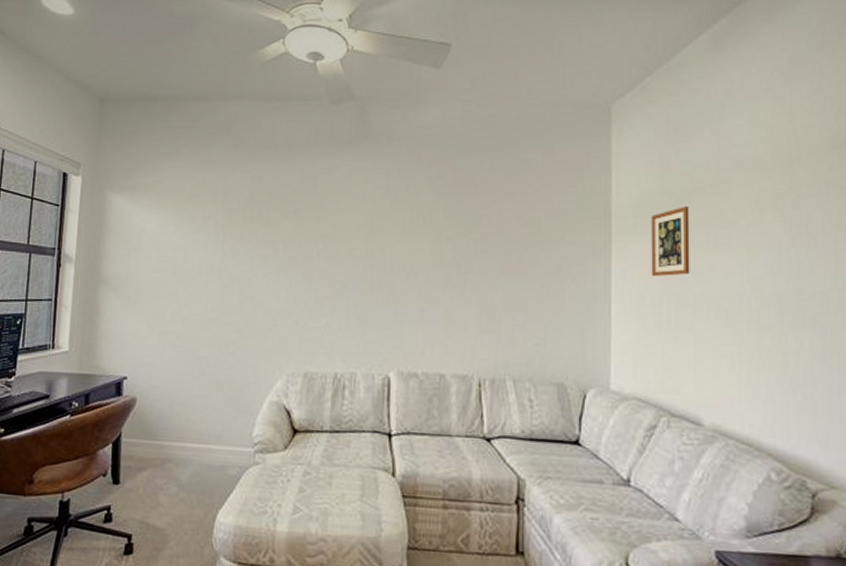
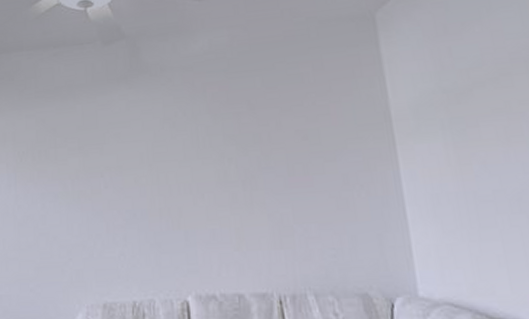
picture frame: present [651,206,690,276] -> none [433,102,484,175]

